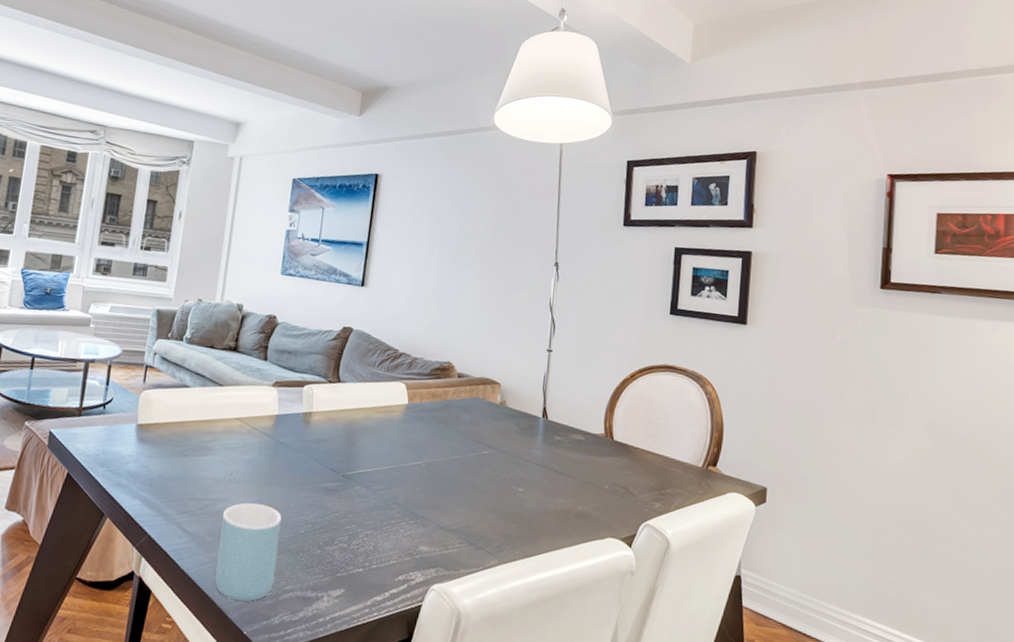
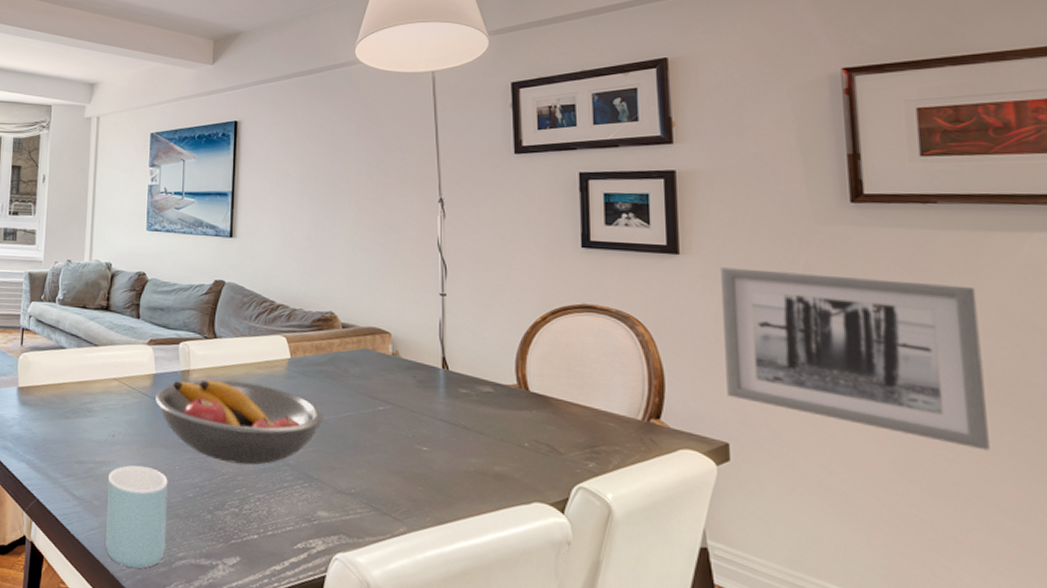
fruit bowl: none [276,422,434,504] -> present [155,379,324,465]
wall art: none [770,338,960,496] -> present [719,267,990,451]

